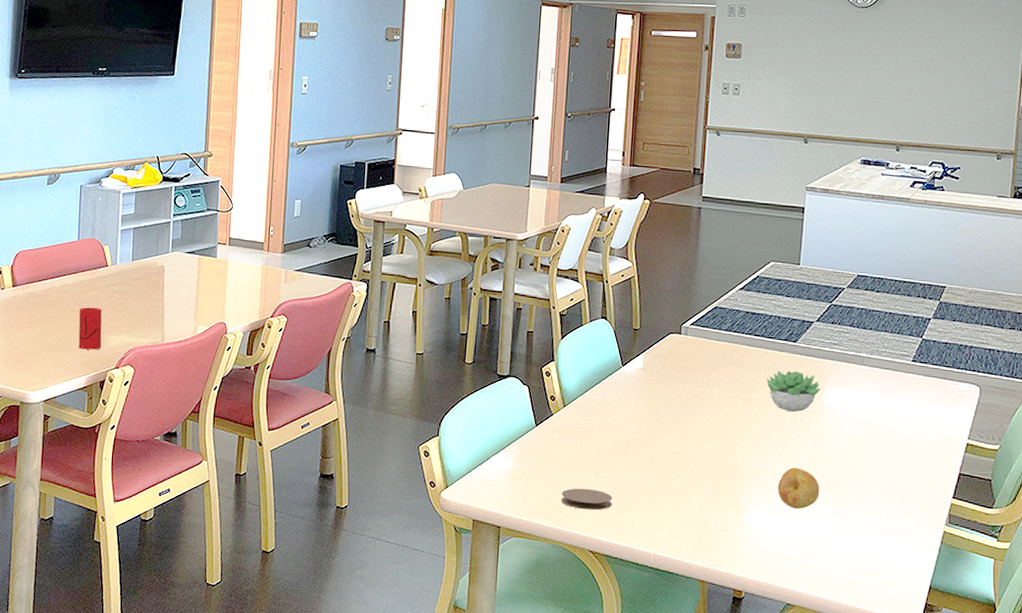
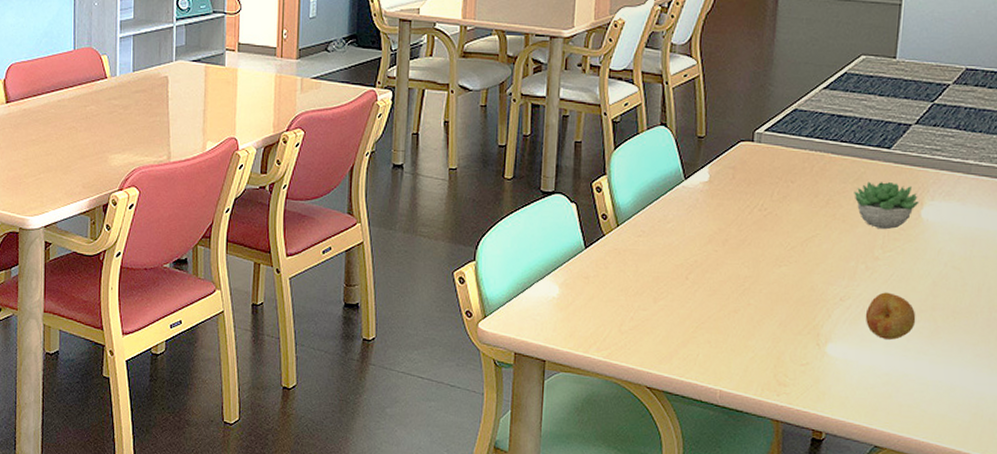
cup: present [78,307,102,350] -> none [78,124,103,171]
coaster: present [561,488,613,511] -> none [614,317,673,342]

